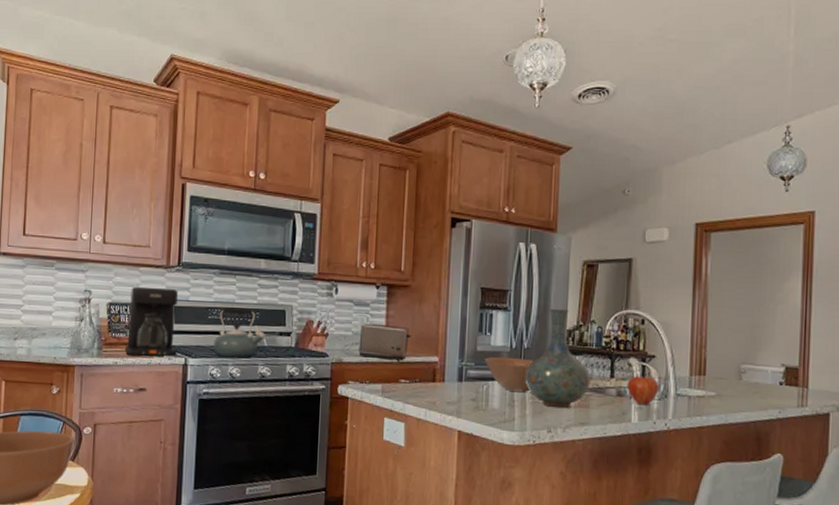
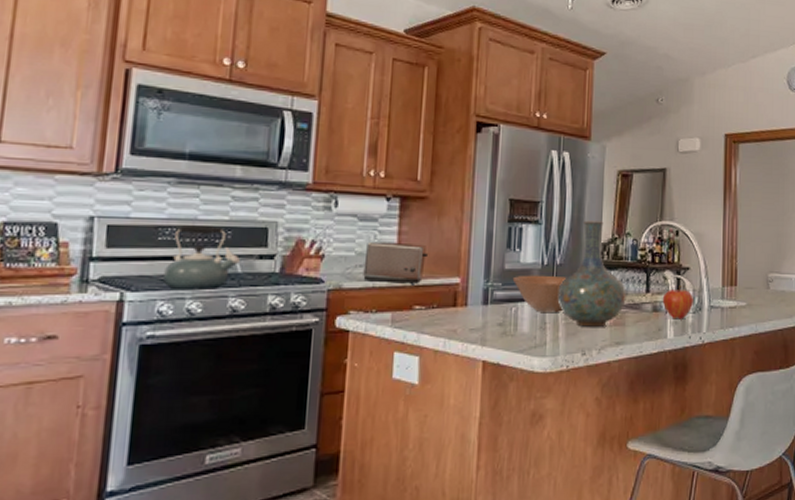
coffee maker: present [125,286,179,357] -> none [26,199,115,293]

